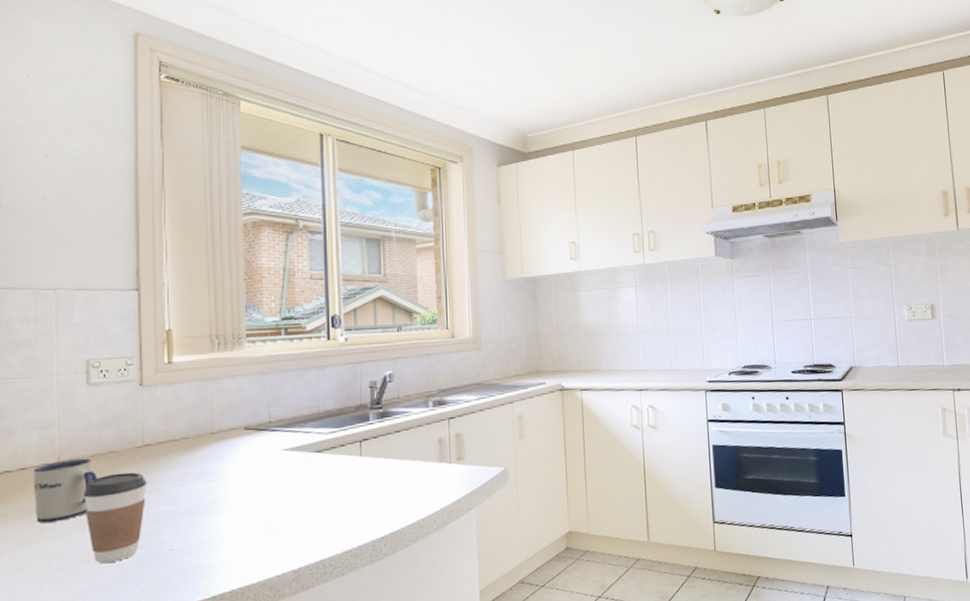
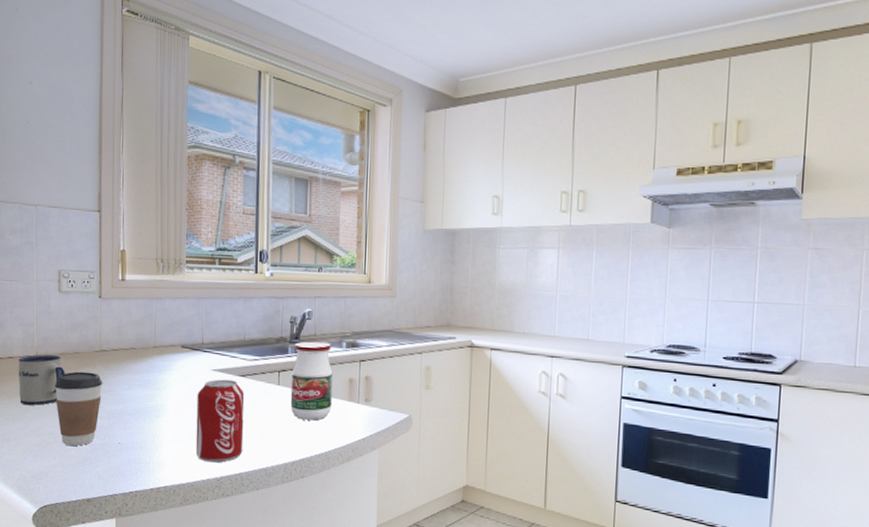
beverage can: none [266,457,324,554] -> present [195,379,245,463]
jar: none [374,403,421,490] -> present [290,341,333,421]

